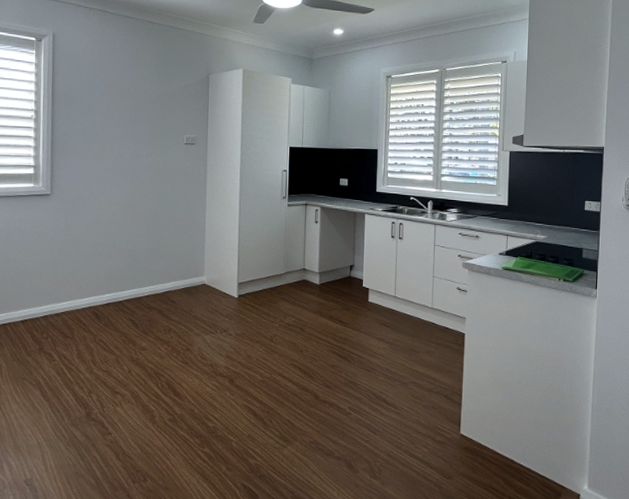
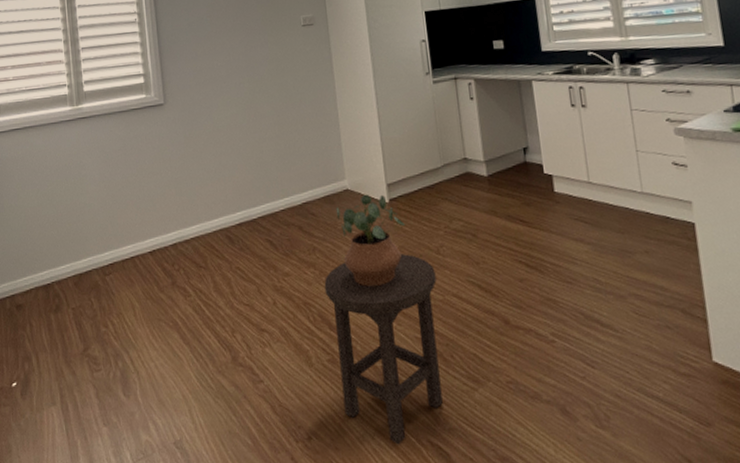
stool: none [174,339,267,487] -> present [324,254,443,445]
potted plant: none [192,290,248,363] -> present [336,195,405,286]

